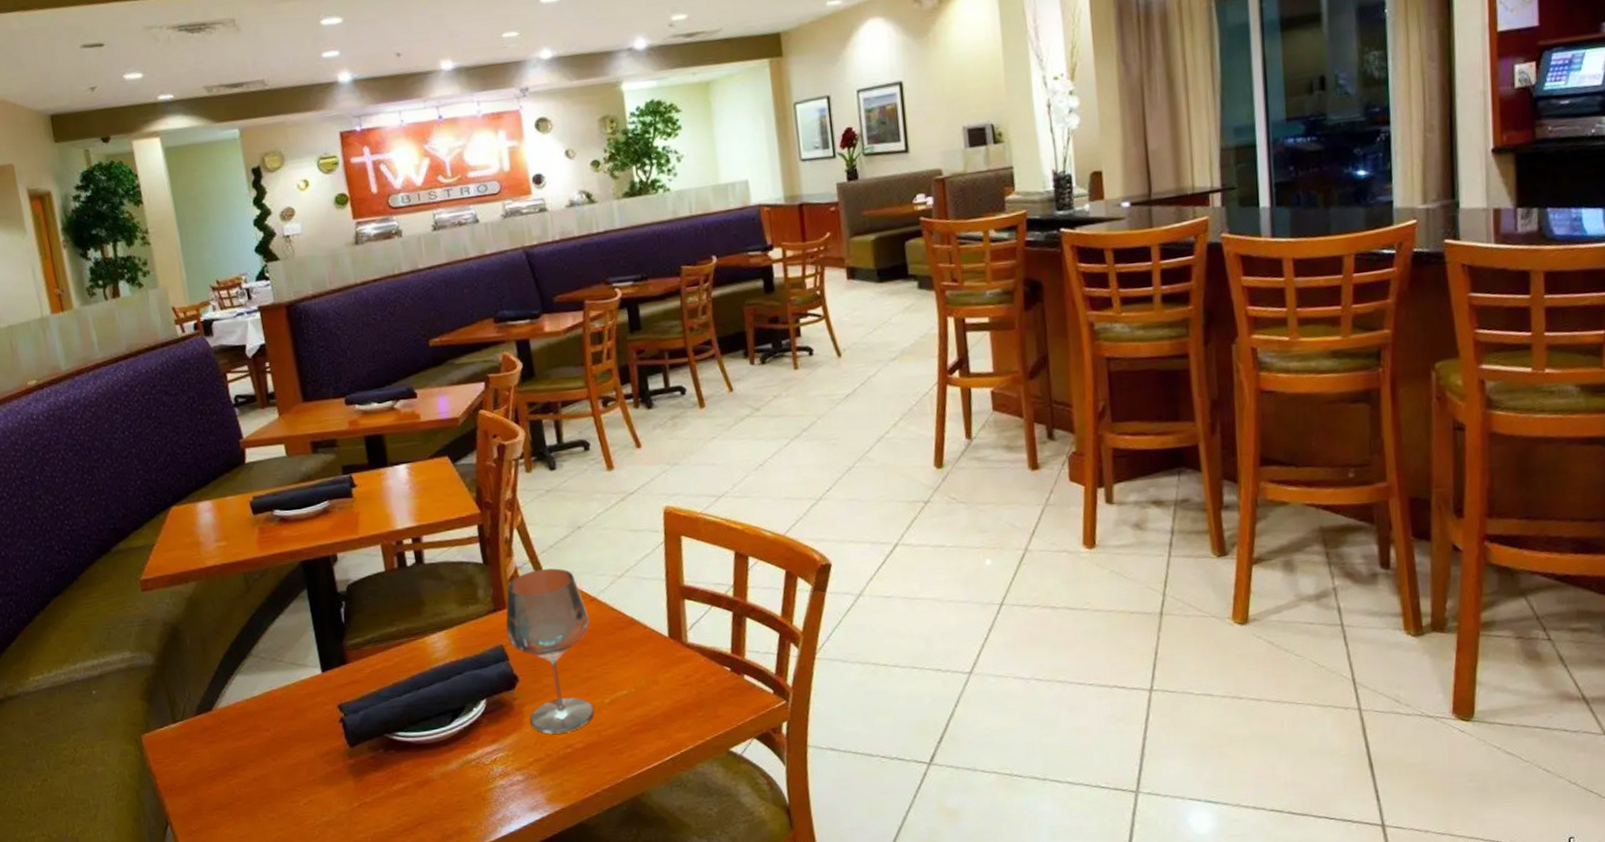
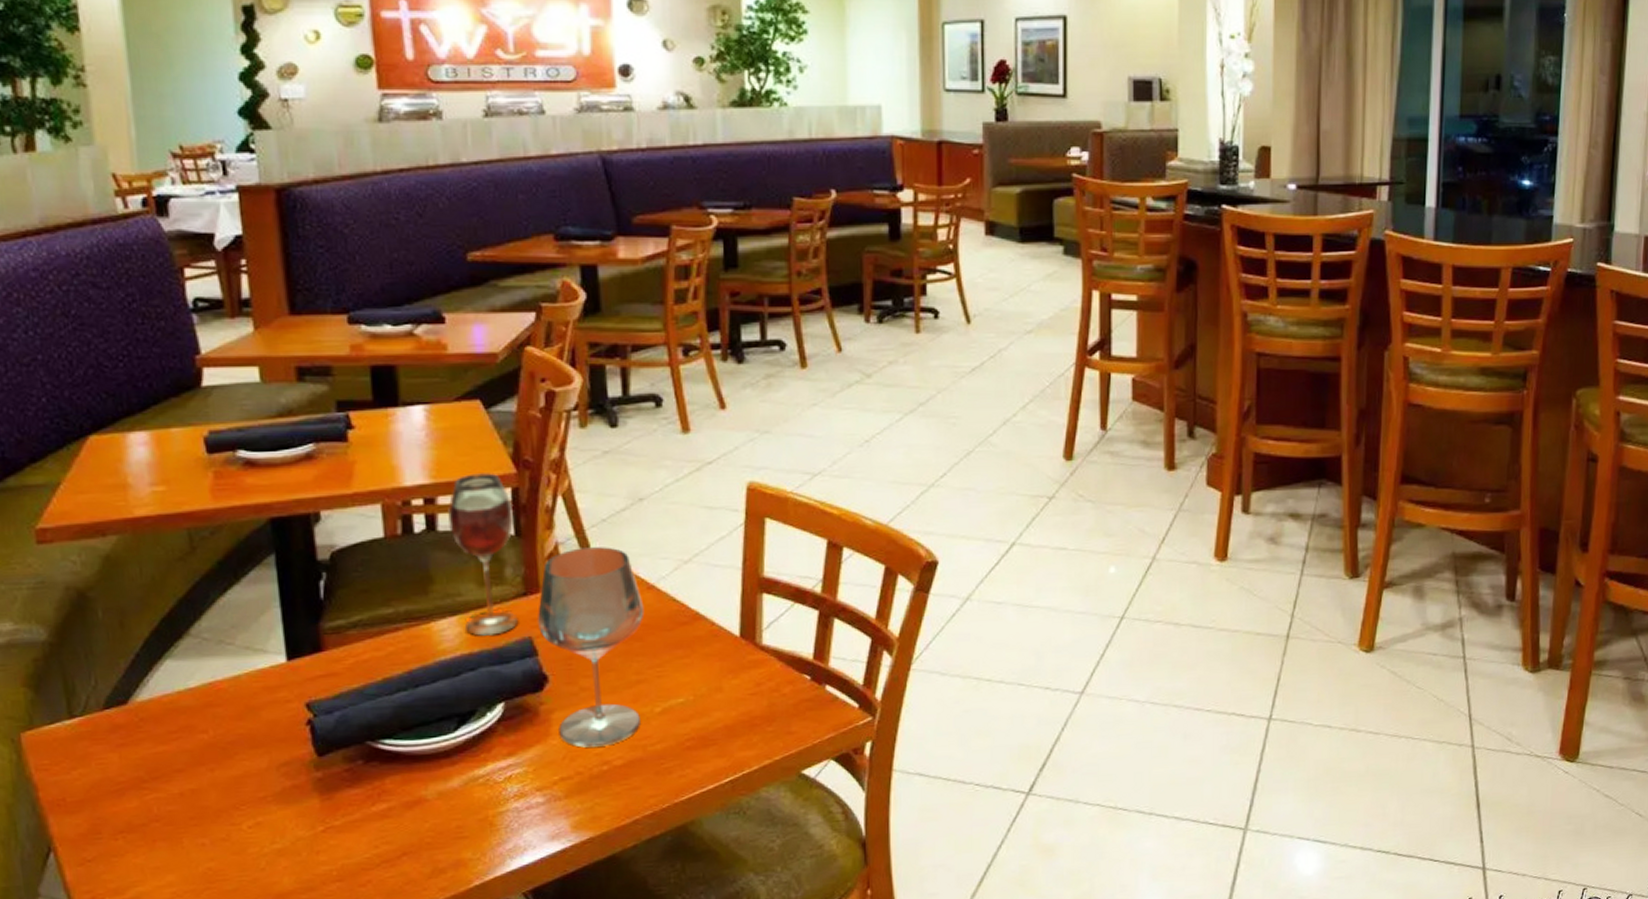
wineglass: none [431,514,492,646] -> present [448,473,519,636]

